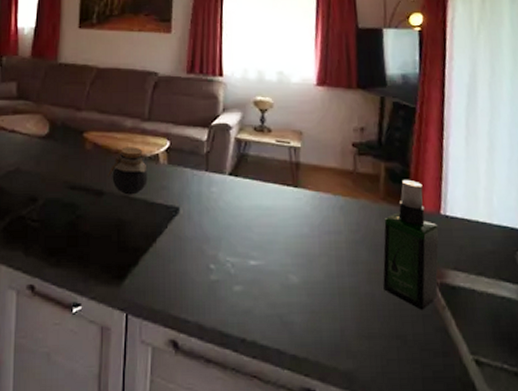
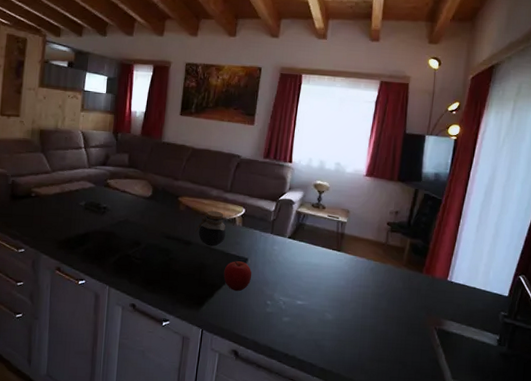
fruit: none [149,212,187,255] -> present [223,261,252,292]
spray bottle: present [383,179,439,310] -> none [395,252,444,346]

